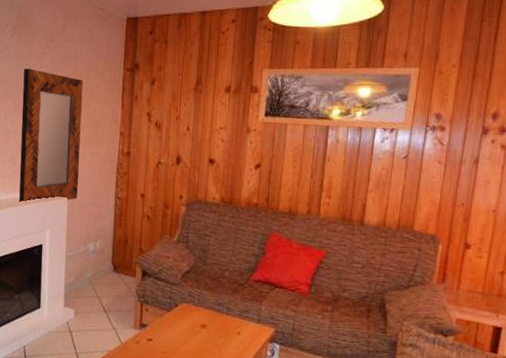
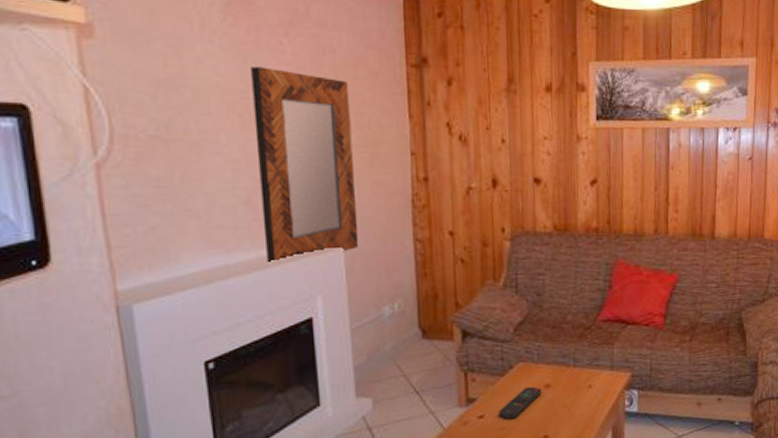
remote control: none [163,323,199,347] -> present [498,386,542,420]

